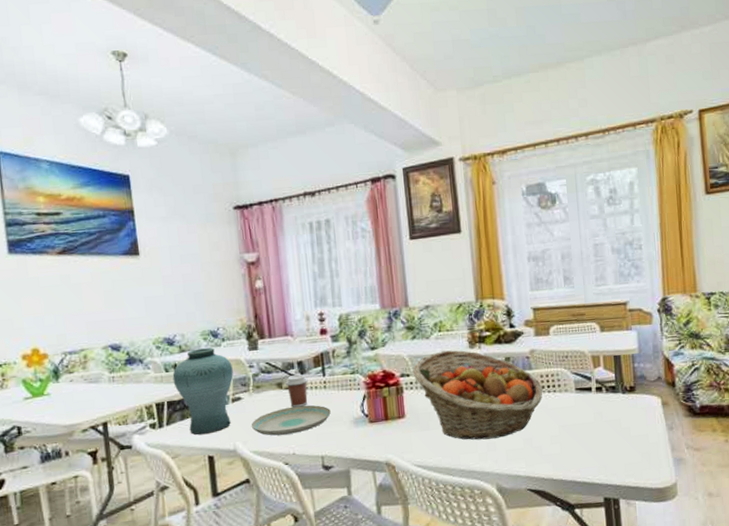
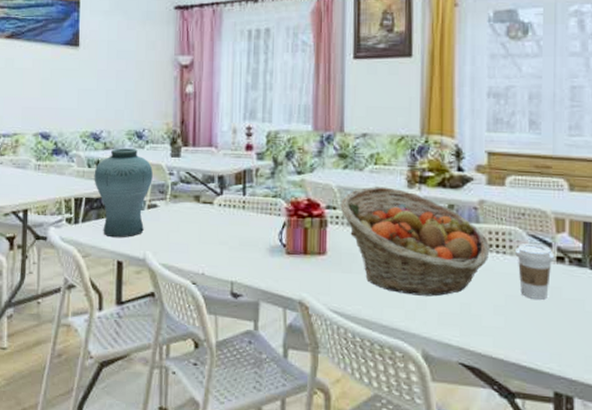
plate: present [251,405,331,436] -> none [163,223,247,252]
coffee cup: present [285,374,309,408] -> none [204,190,227,225]
coffee cup: none [563,379,595,426] -> present [515,243,555,300]

